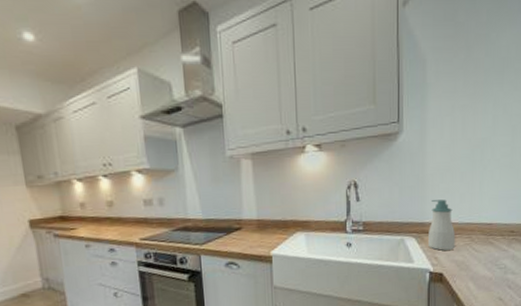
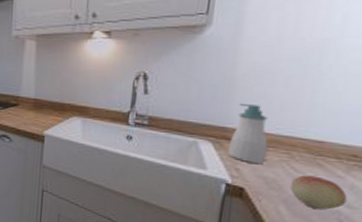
fruit: none [474,252,511,280] -> present [290,175,348,210]

